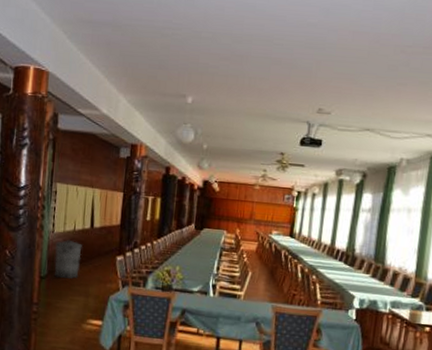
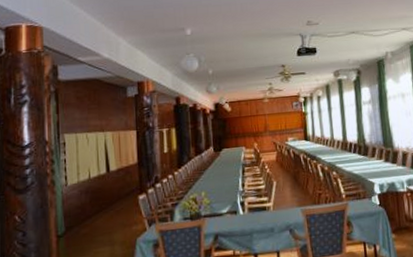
trash can: present [54,239,82,280] -> none [70,189,101,233]

